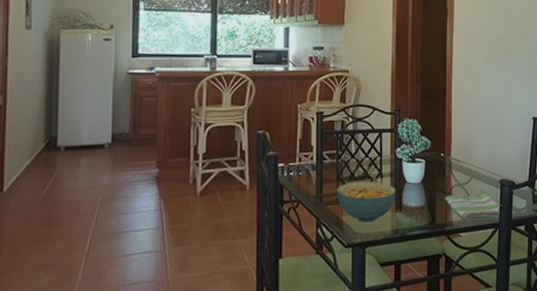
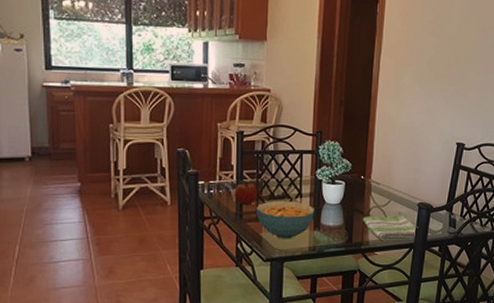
fruit: none [314,162,337,188] -> present [234,181,257,206]

